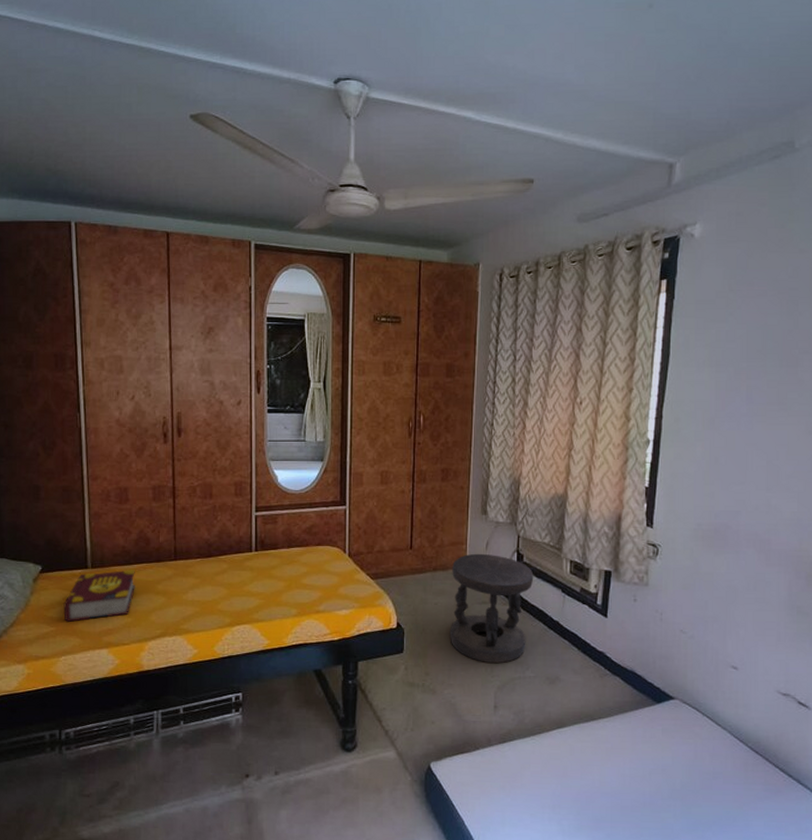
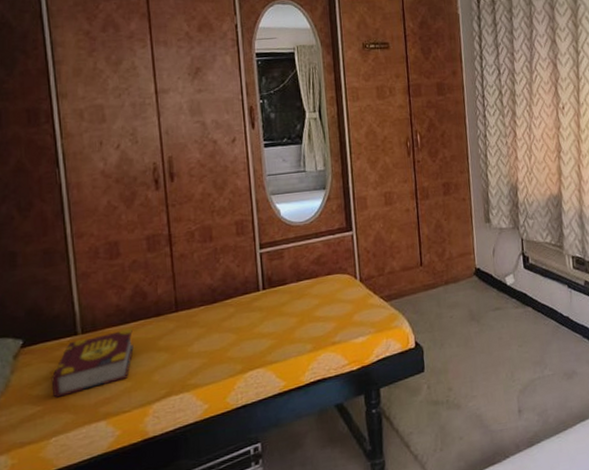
stool: present [449,553,534,664] -> none [463,260,541,369]

